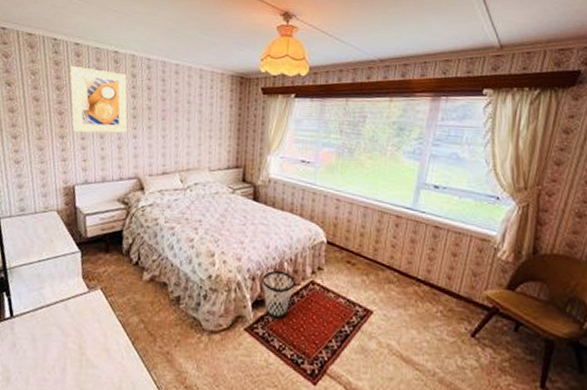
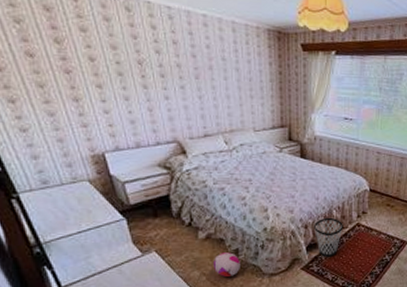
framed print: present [70,65,128,133] -> none [67,12,157,95]
plush toy: none [152,299,181,328] -> present [212,252,240,277]

